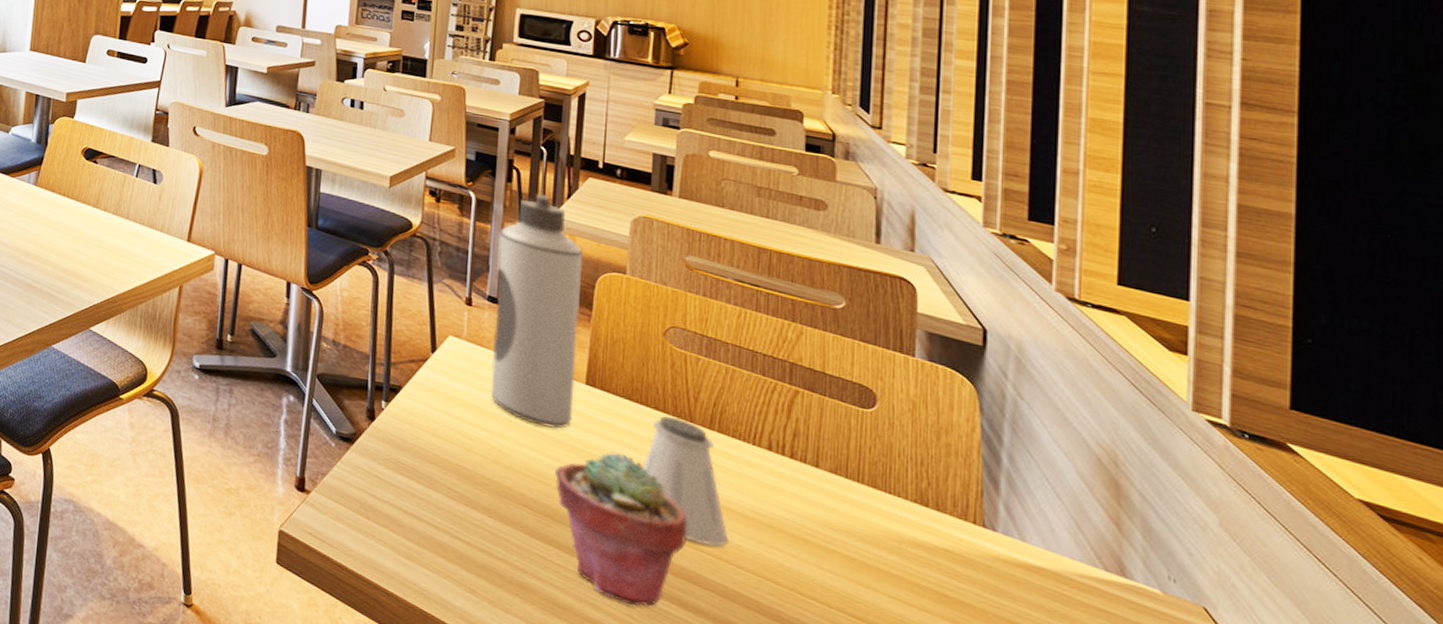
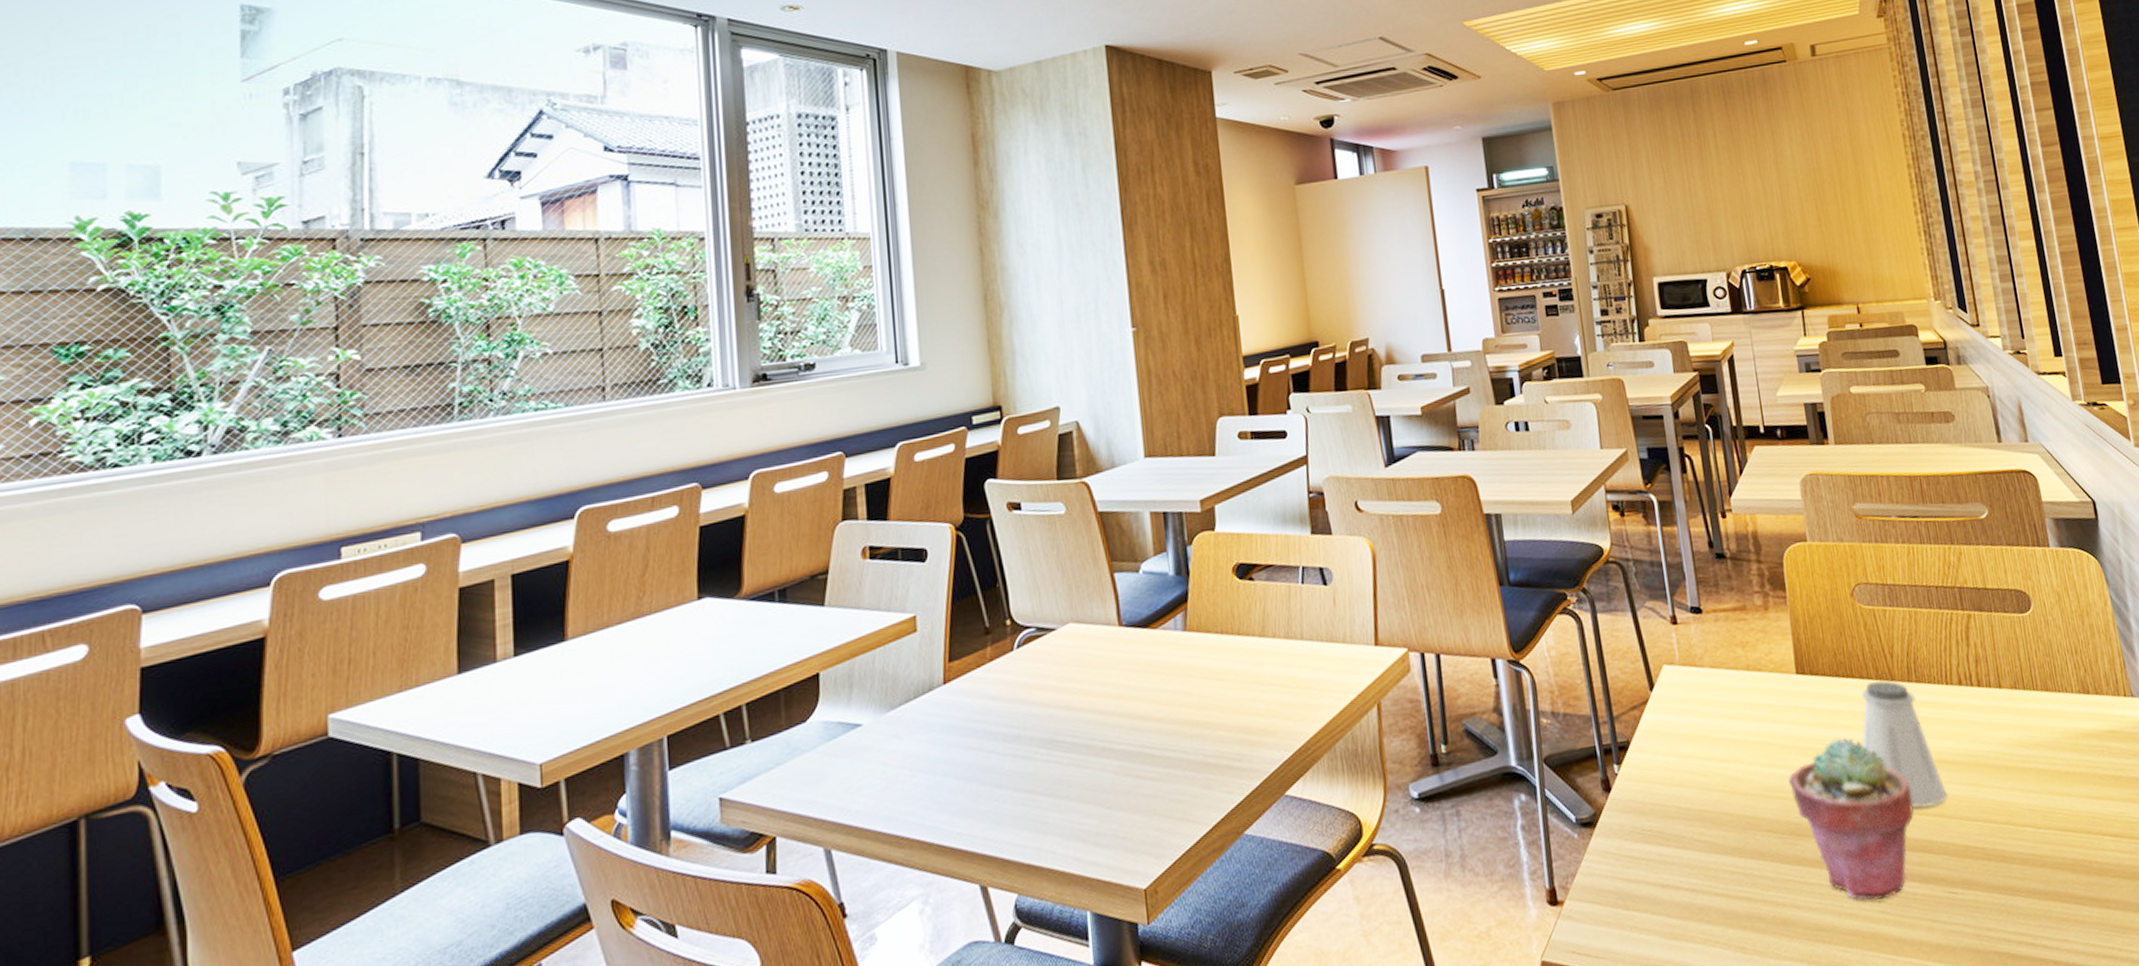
water bottle: present [490,193,583,429] -> none [1686,477,1793,736]

